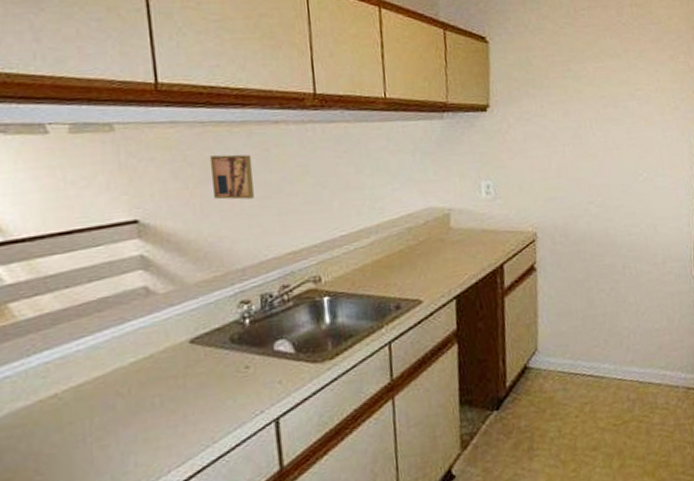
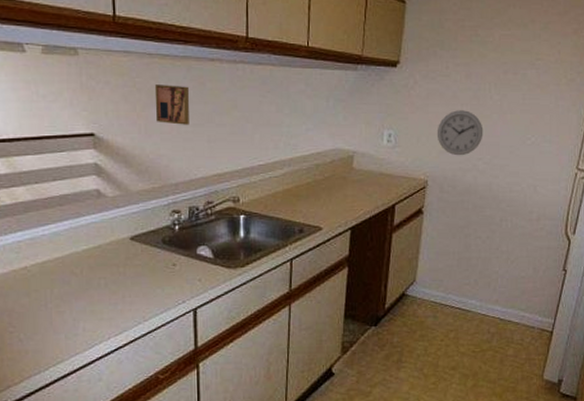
wall clock: none [540,151,591,202] -> present [437,110,483,156]

